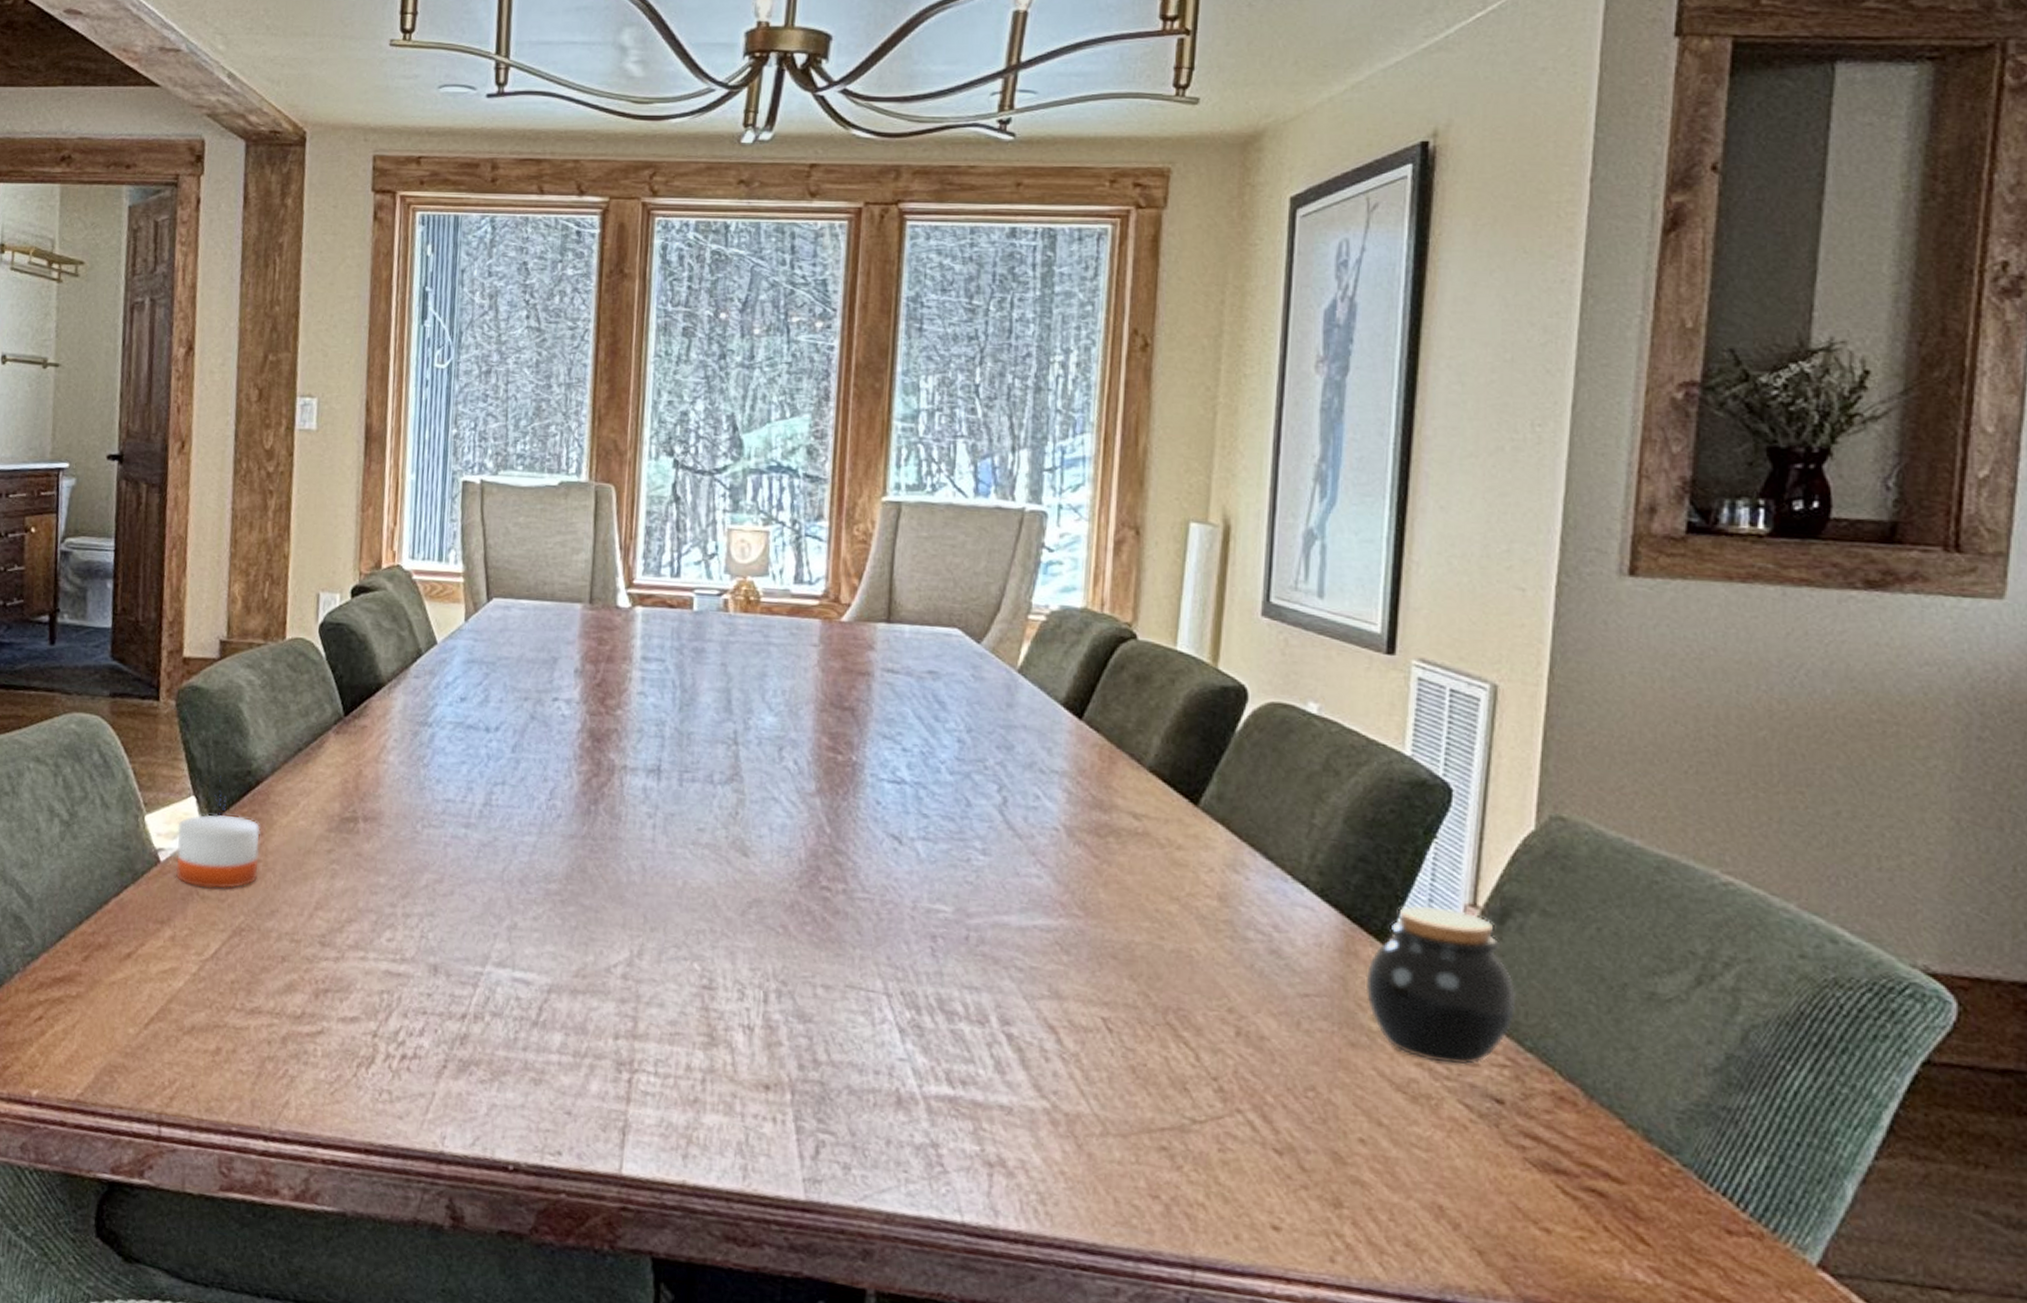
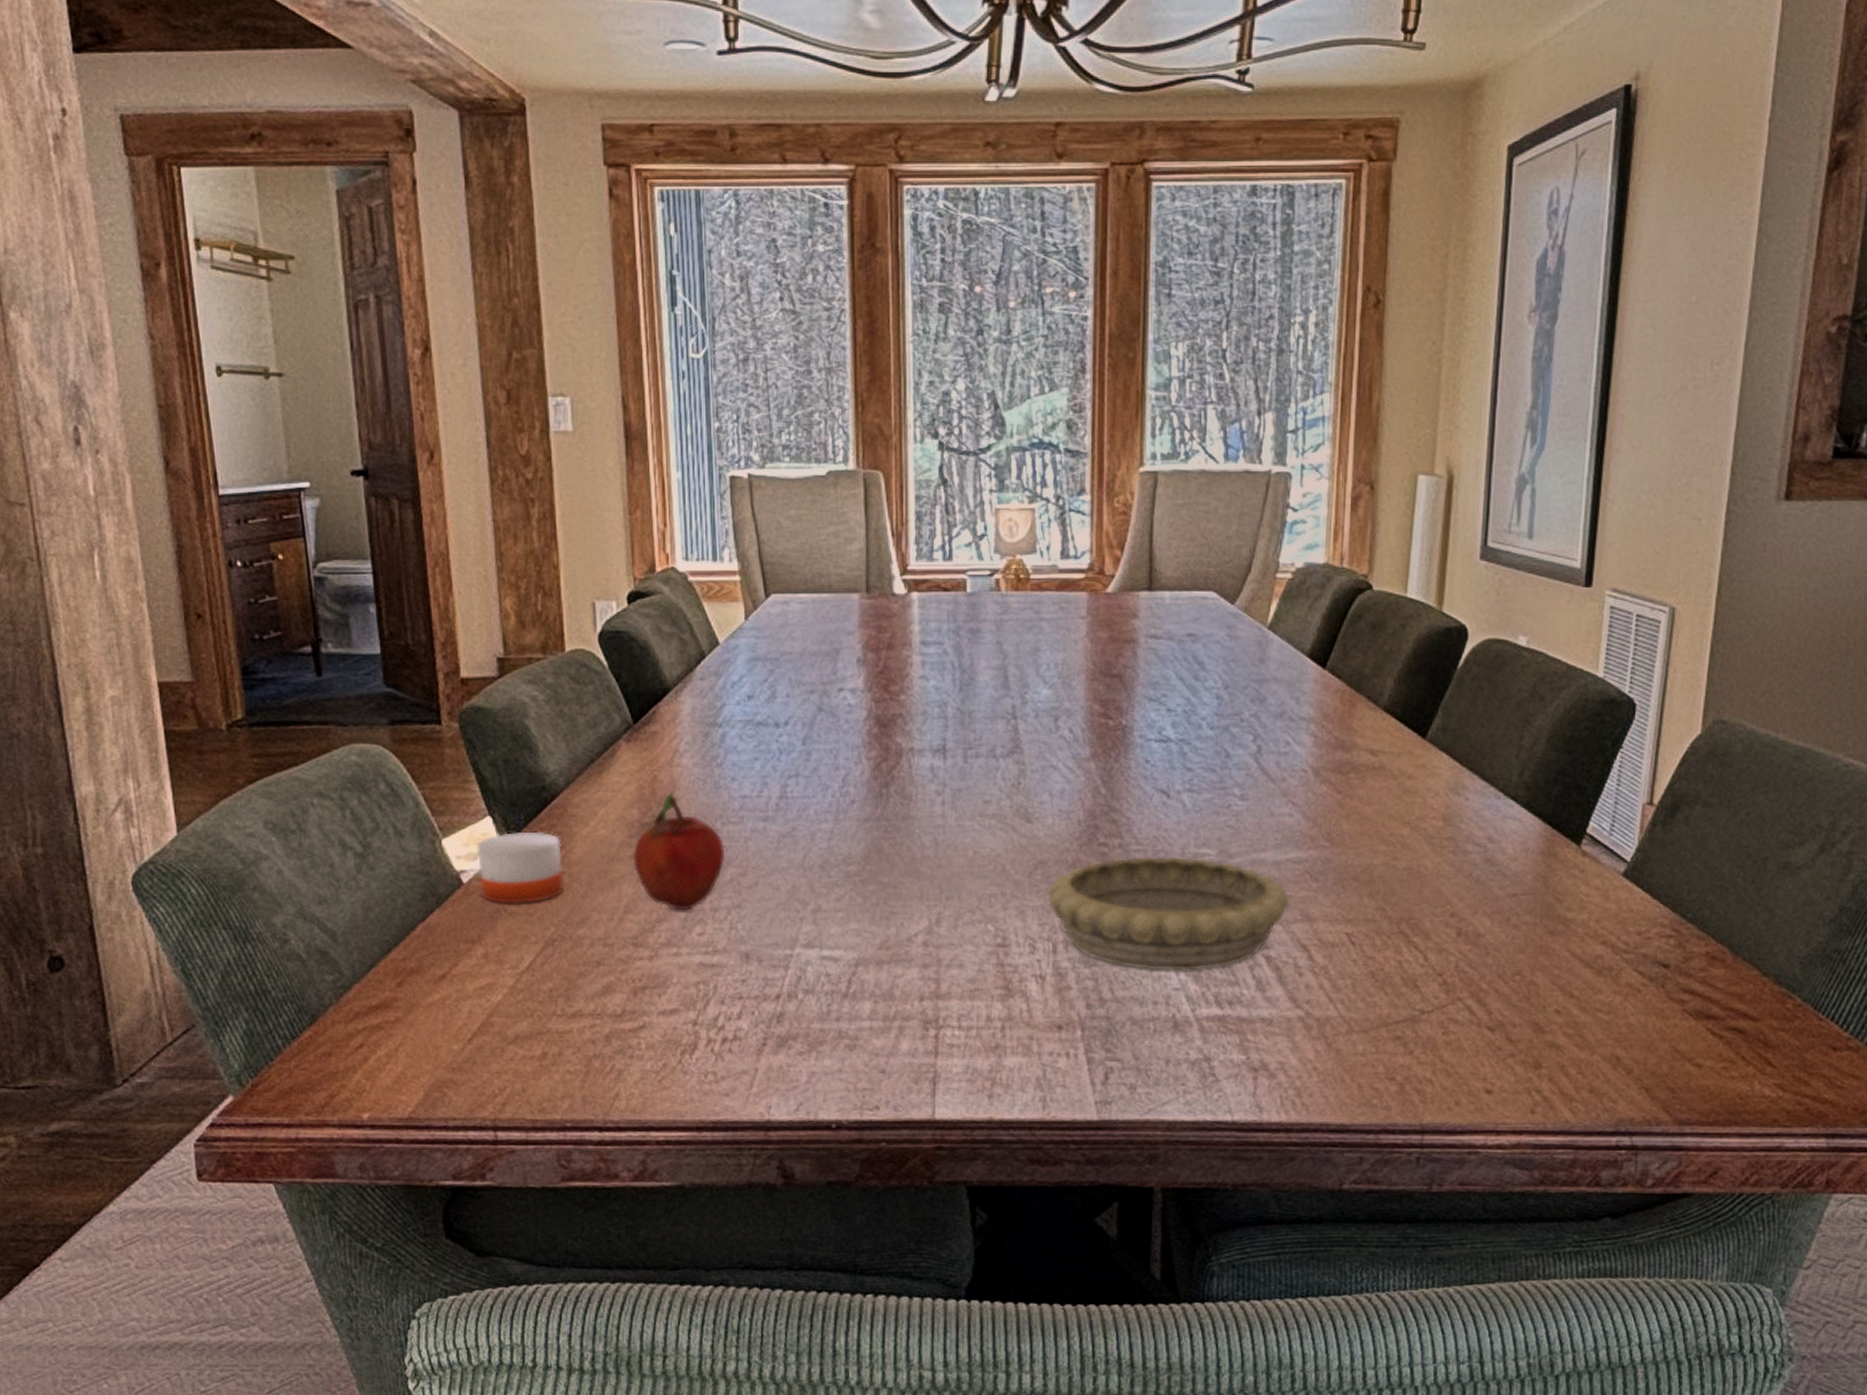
fruit: none [329,788,424,914] -> present [632,792,726,911]
decorative bowl: none [760,904,1036,1042] -> present [1047,856,1290,971]
jar: present [1365,905,1517,1065] -> none [1562,808,1682,939]

